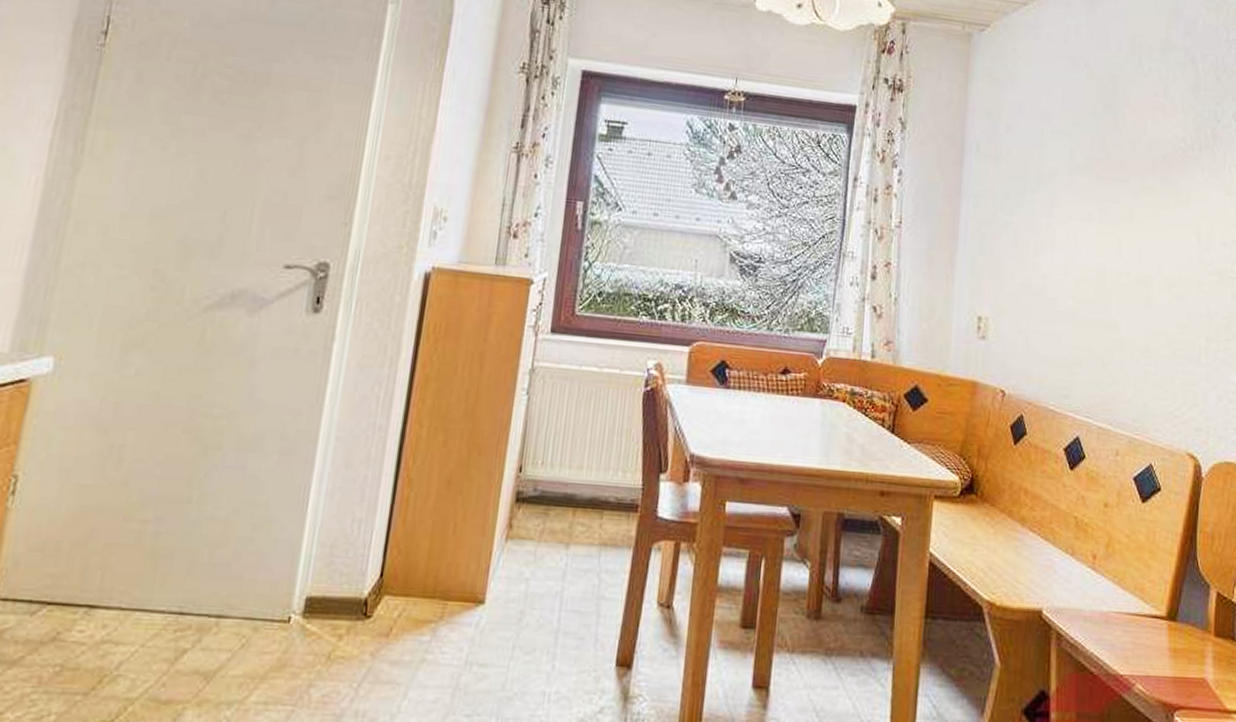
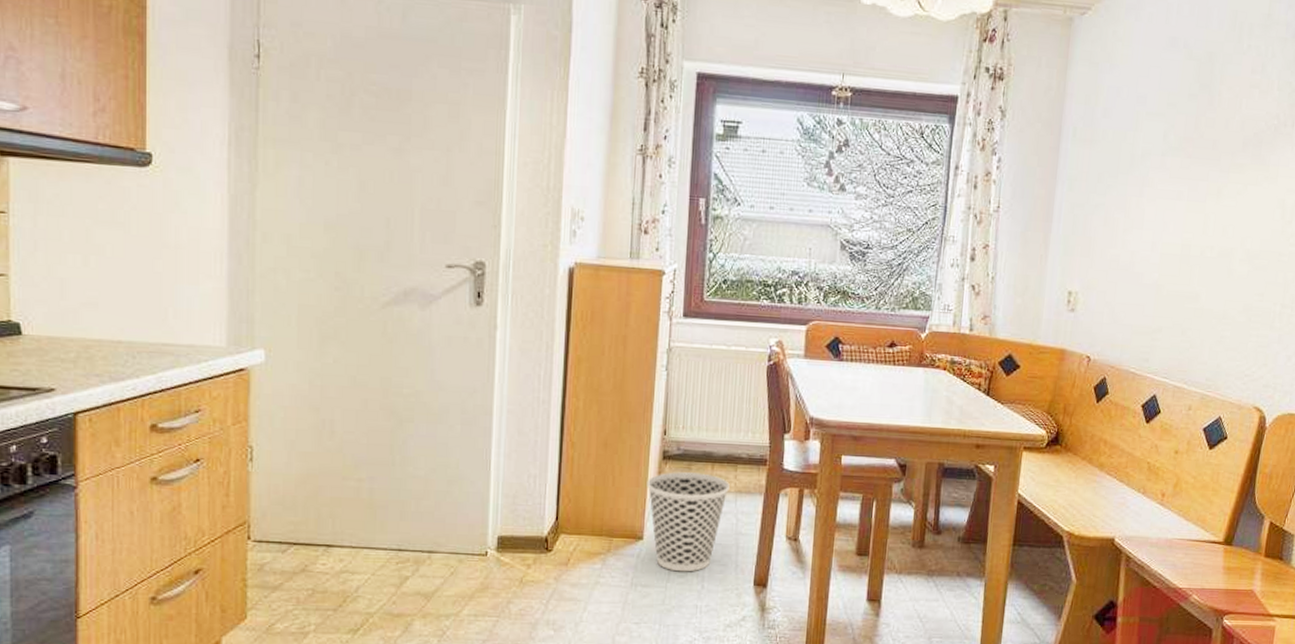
wastebasket: none [494,518,593,648] -> present [647,472,730,572]

